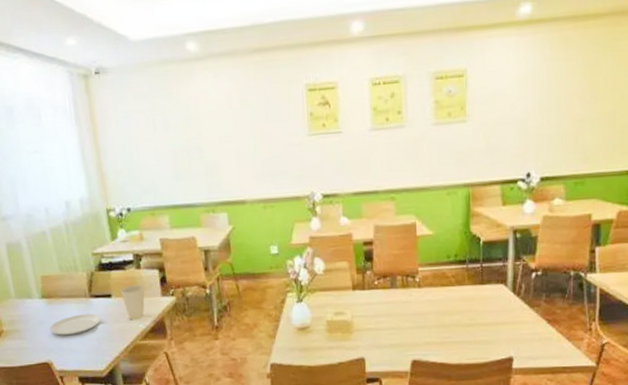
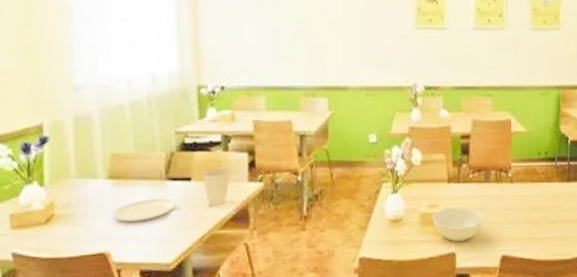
bowl: none [338,313,391,348] -> present [431,207,483,243]

